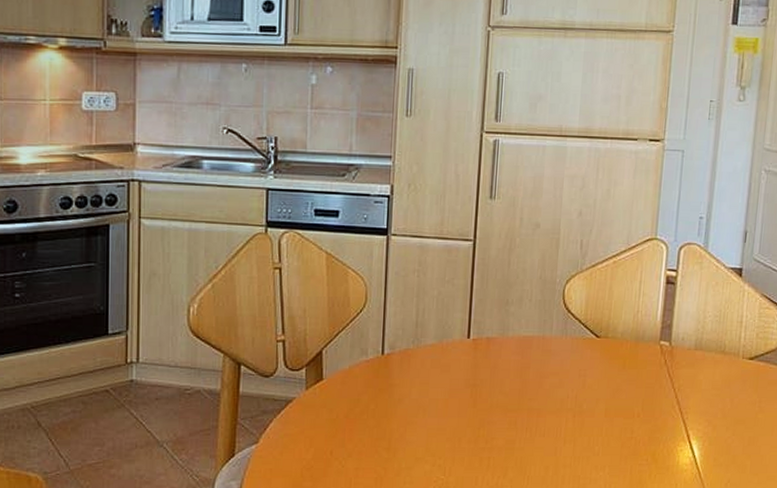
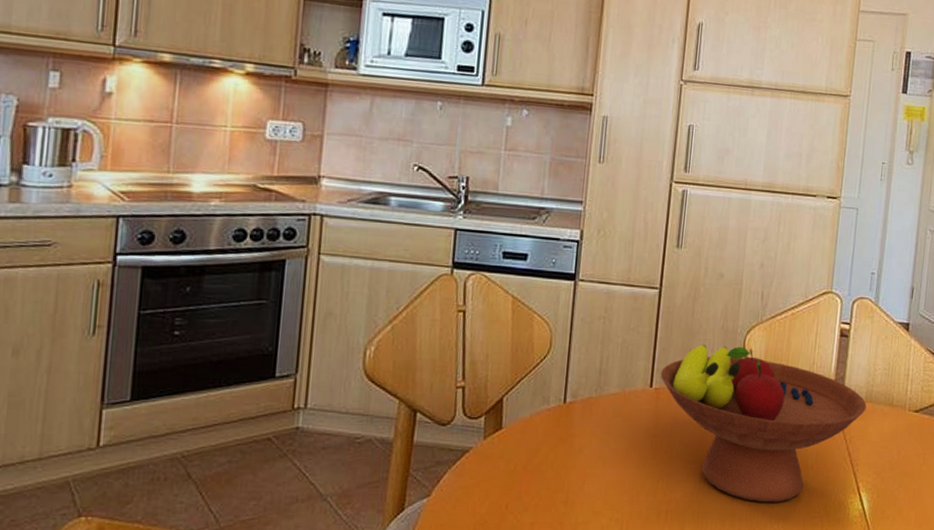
fruit bowl: none [477,295,696,450] -> present [660,345,866,503]

